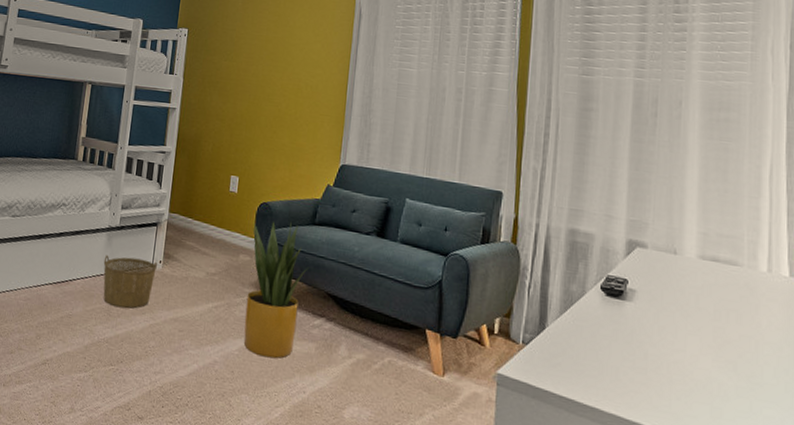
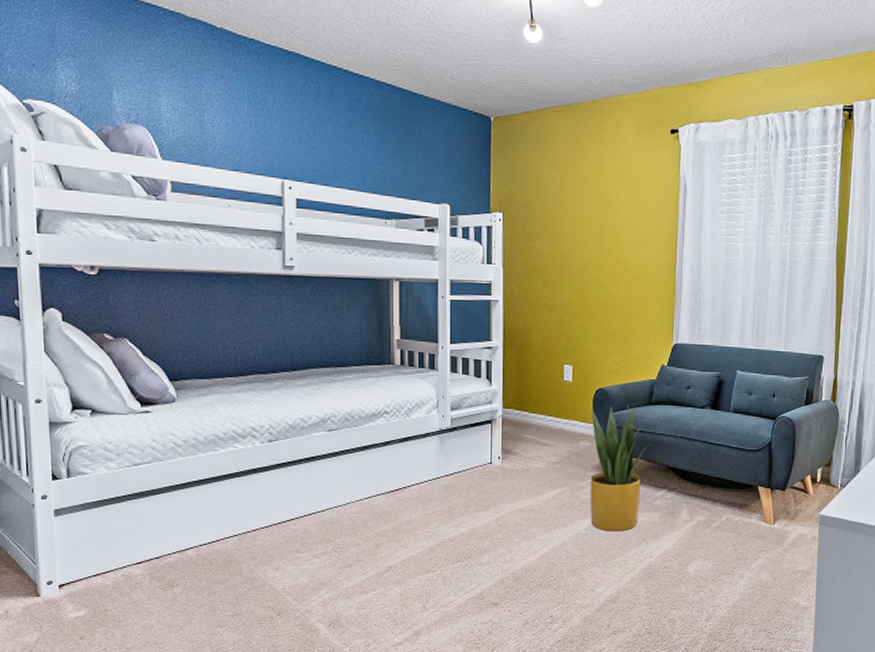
basket: present [103,255,157,309] -> none [438,457,496,507]

